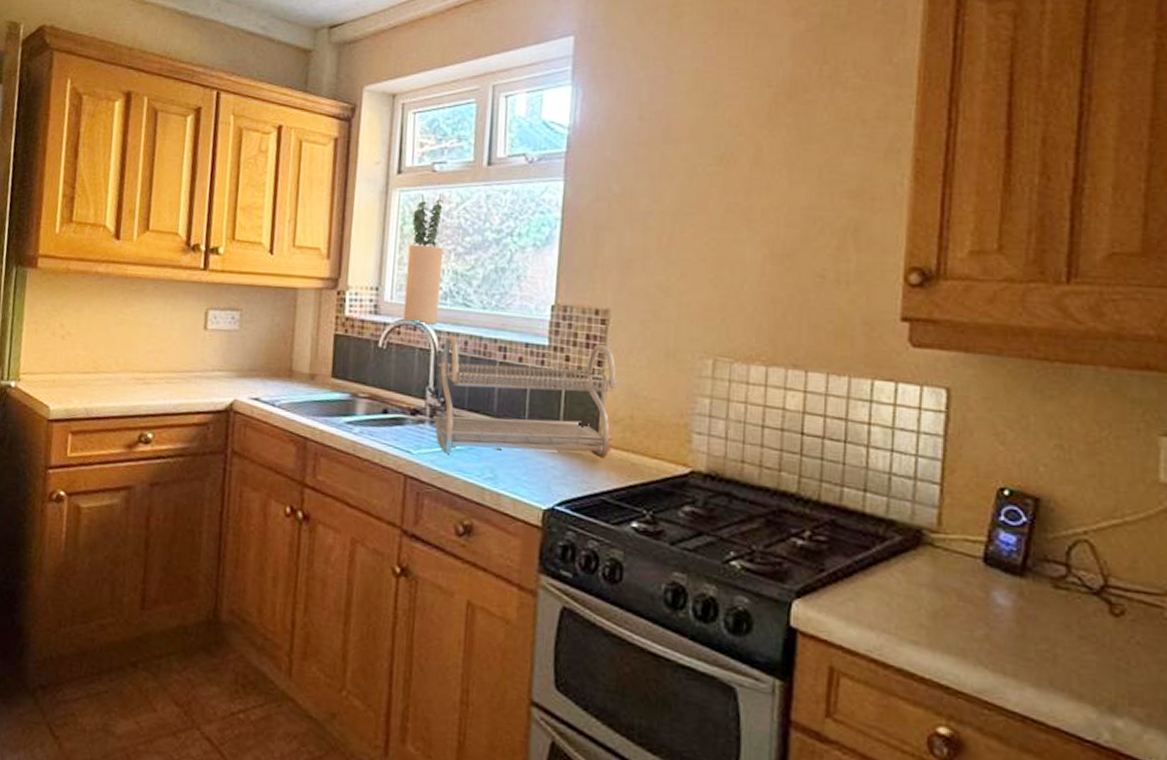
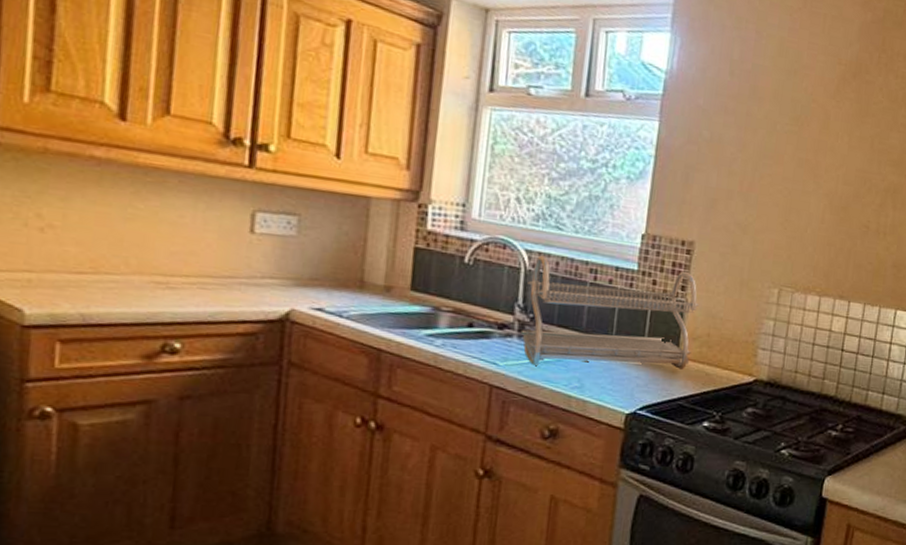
vase: present [403,193,444,326] -> none [492,115,538,246]

